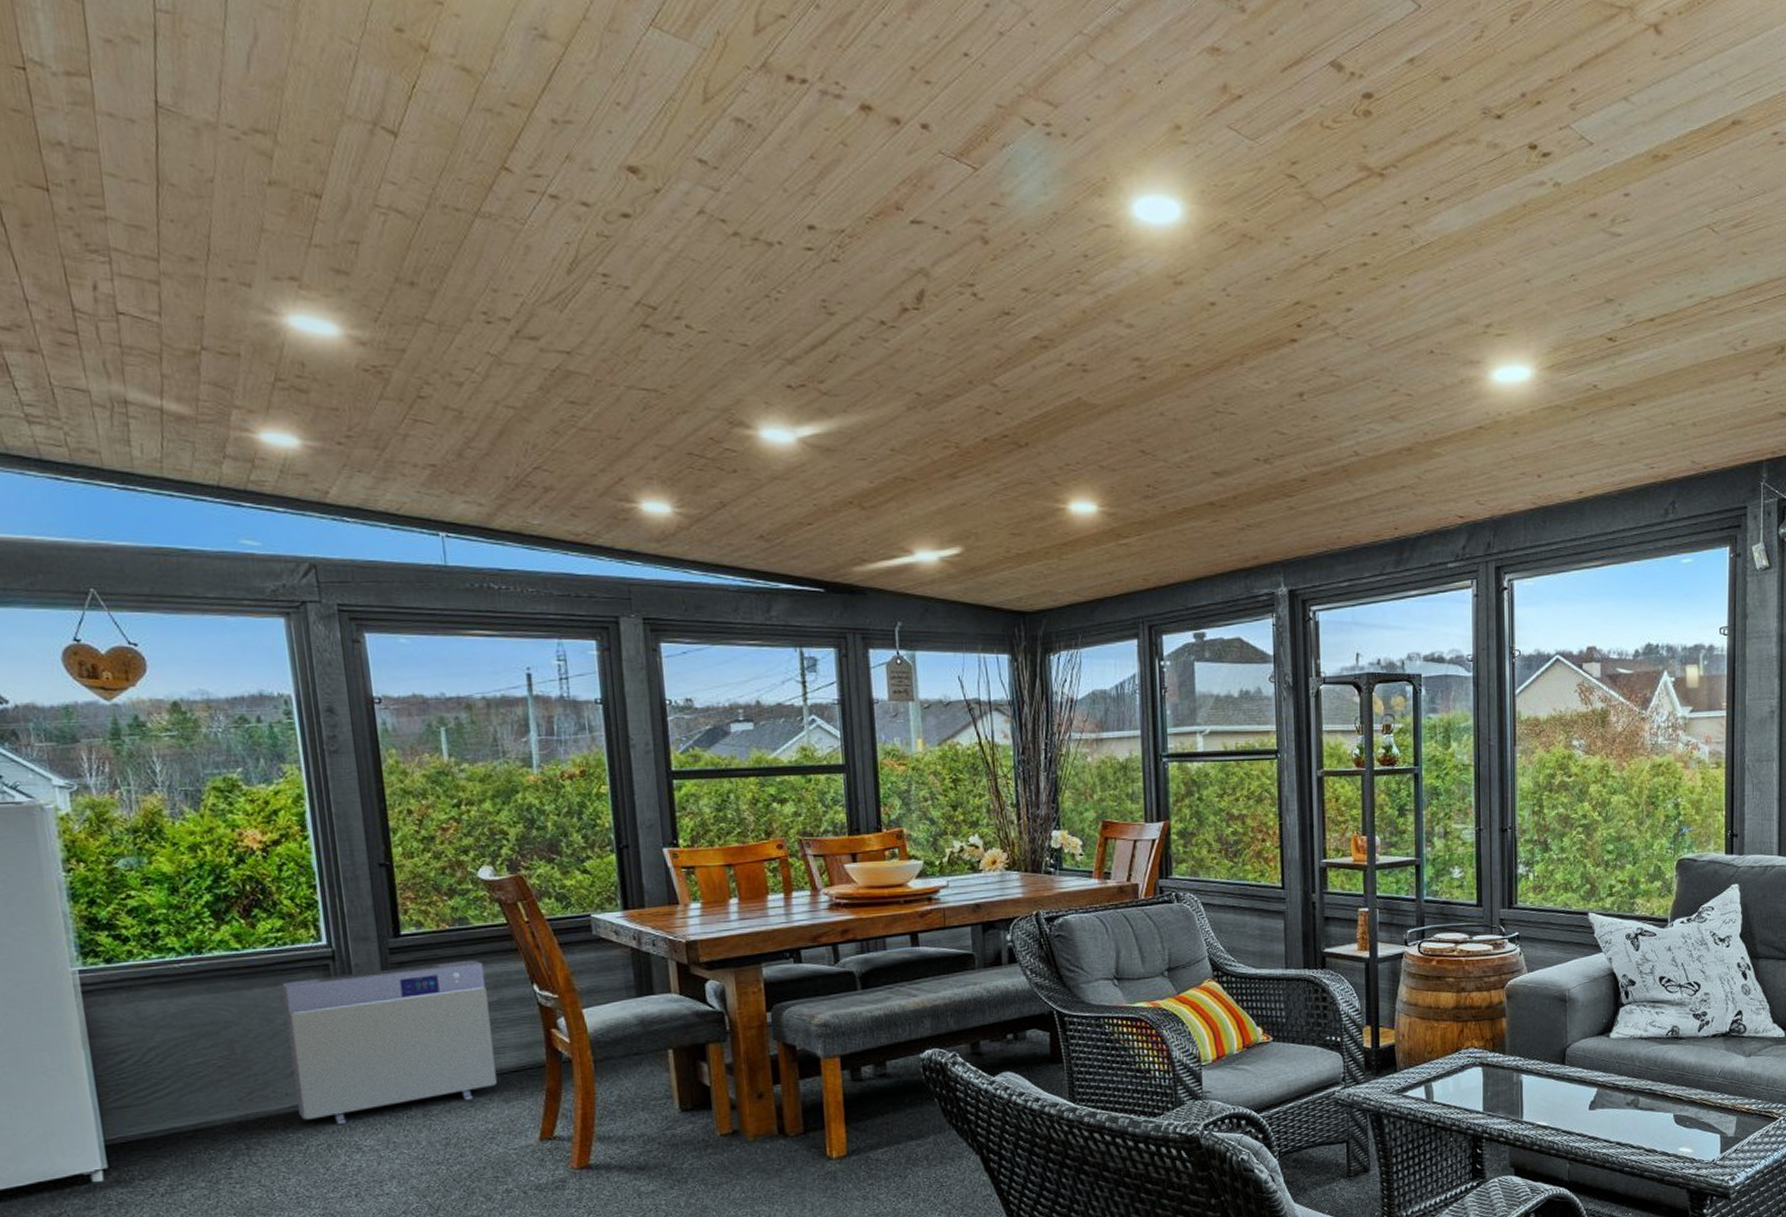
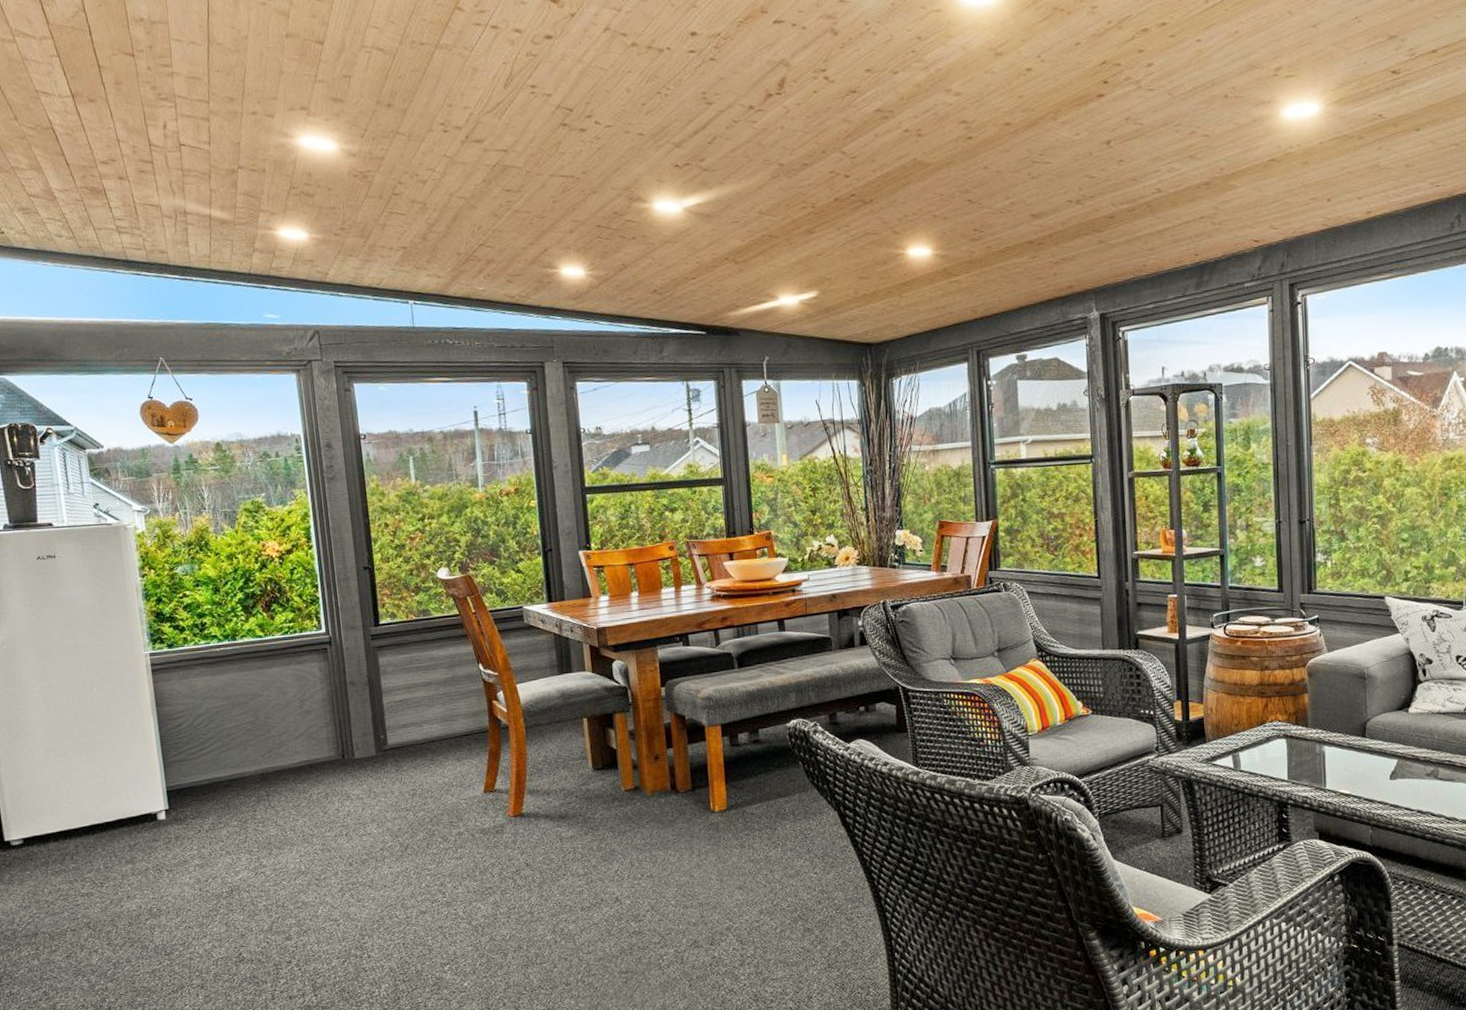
air purifier: present [282,960,497,1125] -> none [293,644,451,778]

